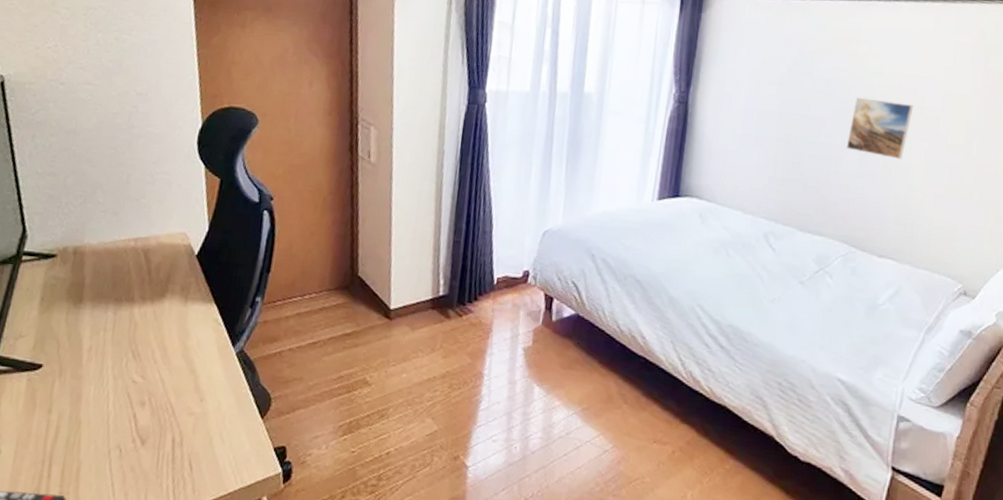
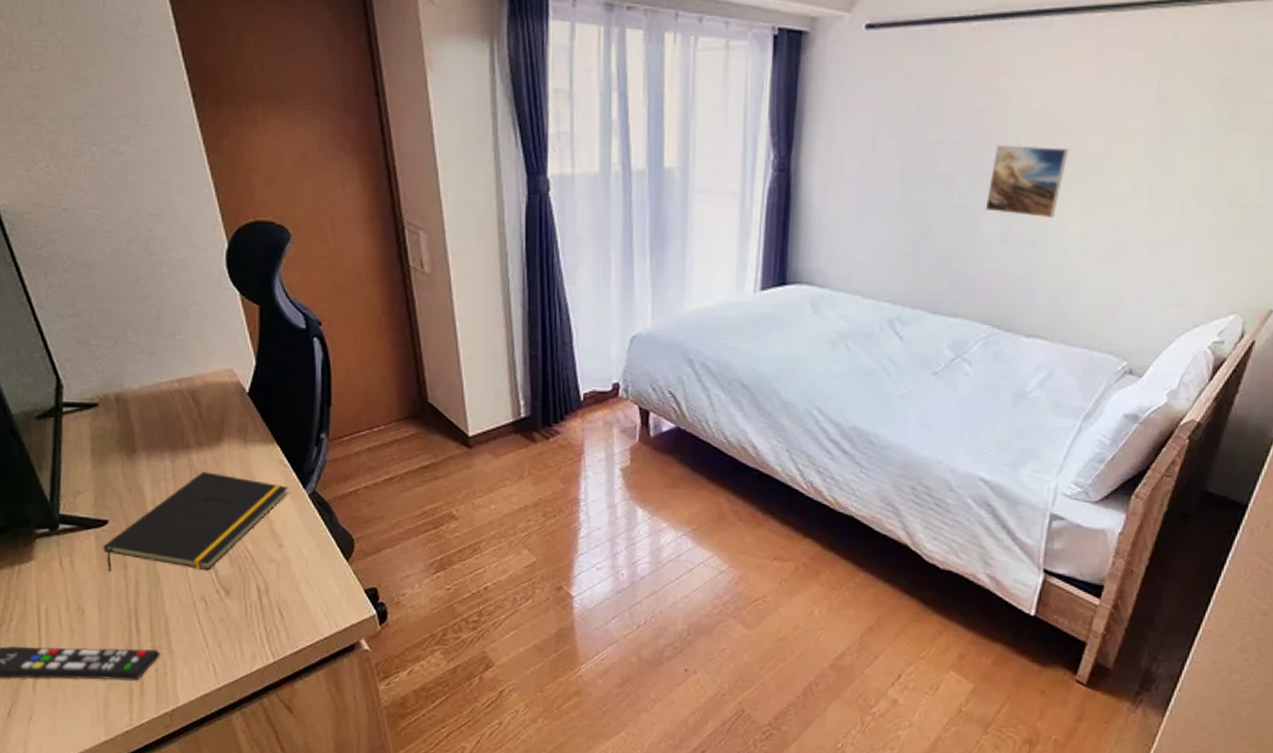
notepad: none [32,324,218,419] -> present [103,472,288,571]

